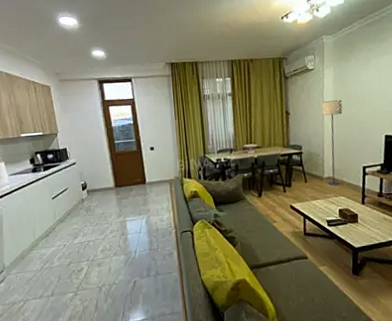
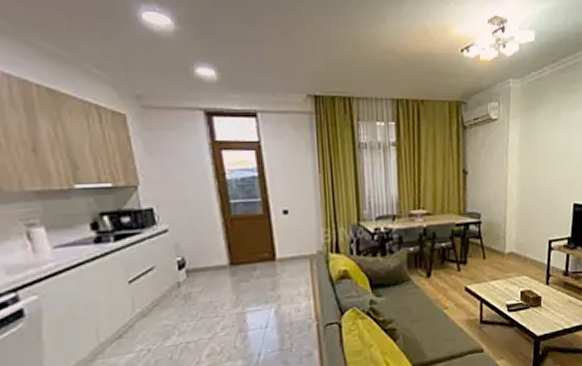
floor lamp: present [322,100,343,186] -> none [505,159,529,263]

